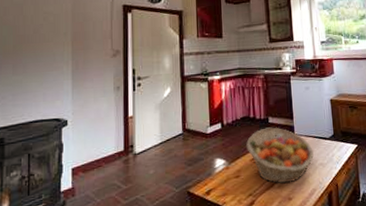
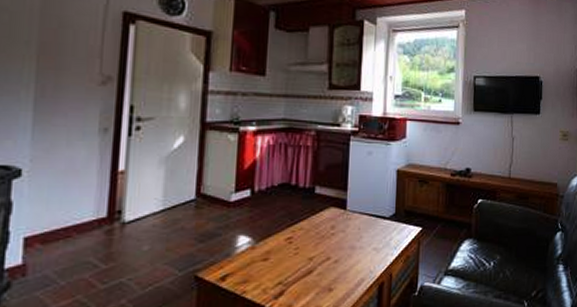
fruit basket: present [246,127,314,184] -> none [282,199,367,271]

